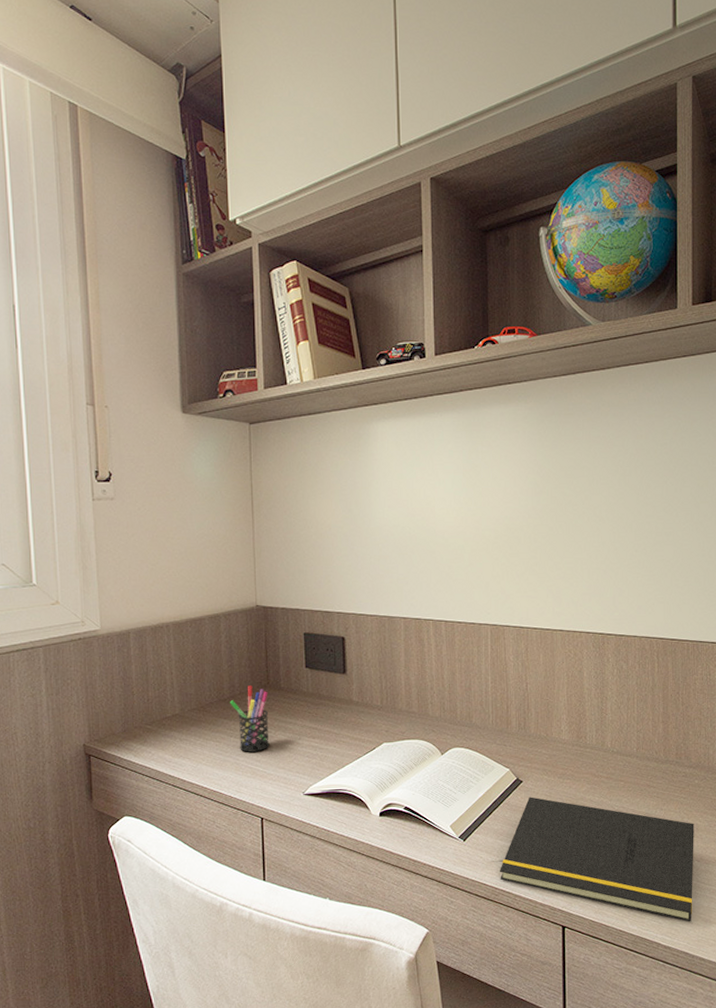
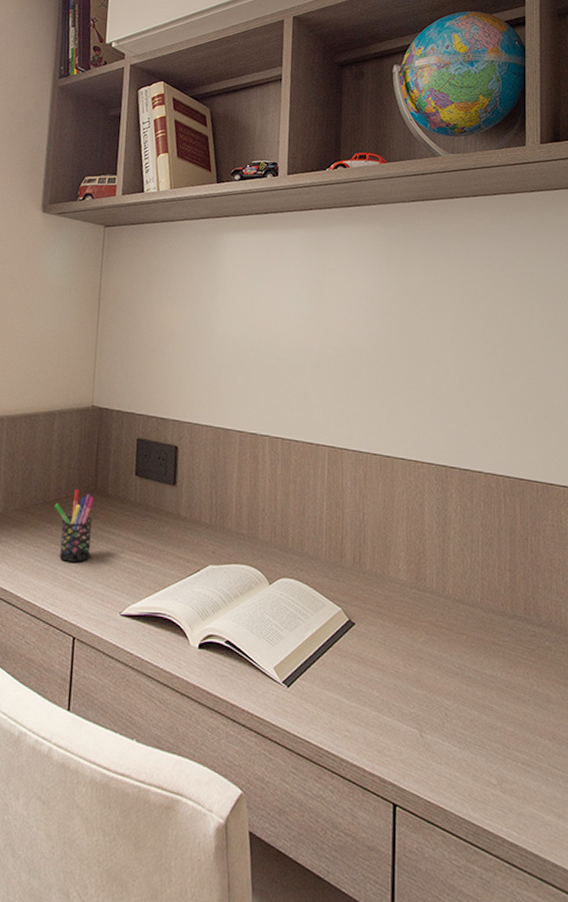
notepad: present [500,797,694,922] -> none [325,642,545,816]

